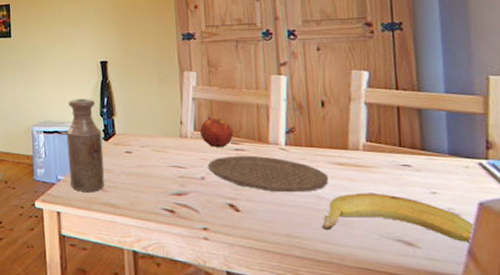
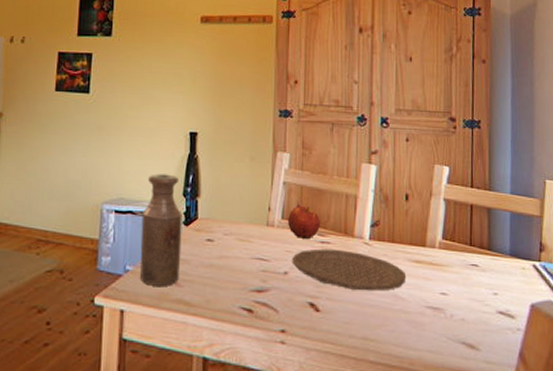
banana: present [322,193,477,244] -> none [397,292,528,346]

